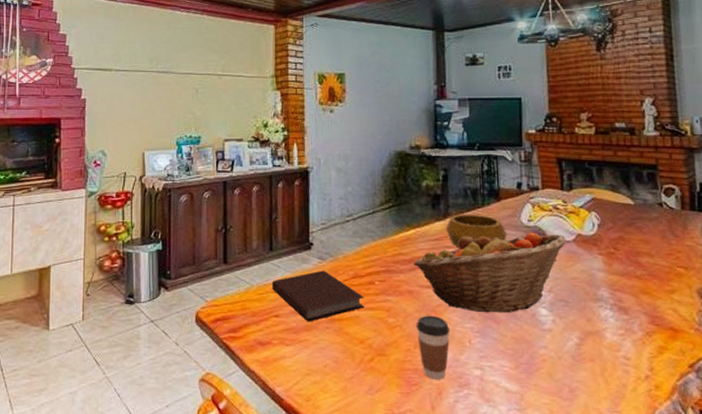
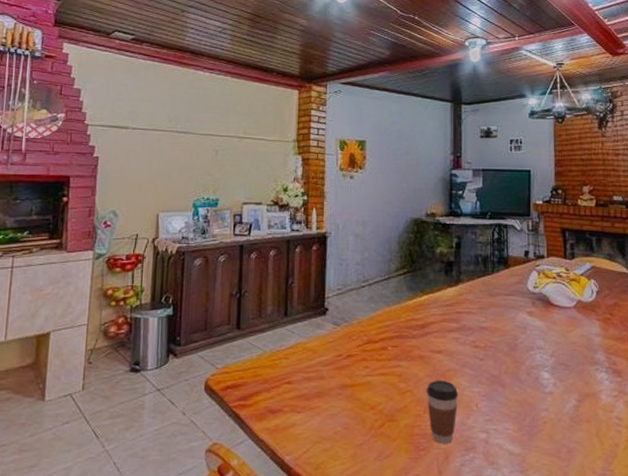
notebook: present [272,270,364,322] -> none [285,335,377,389]
fruit basket: present [413,232,566,313] -> none [425,298,568,377]
decorative bowl: present [446,214,507,247] -> none [457,280,514,312]

